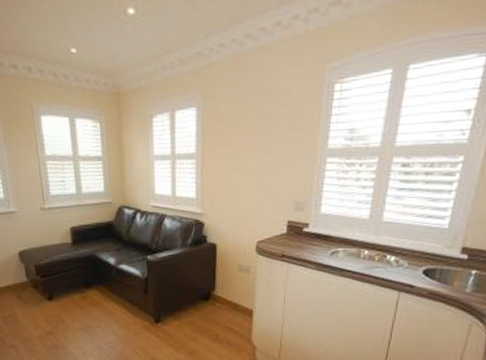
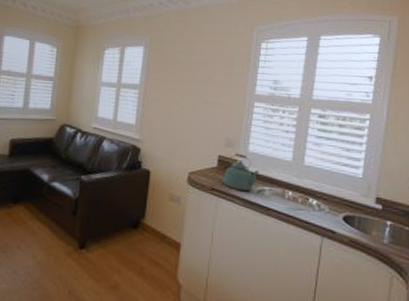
kettle: none [294,216,332,255] -> present [223,153,259,192]

